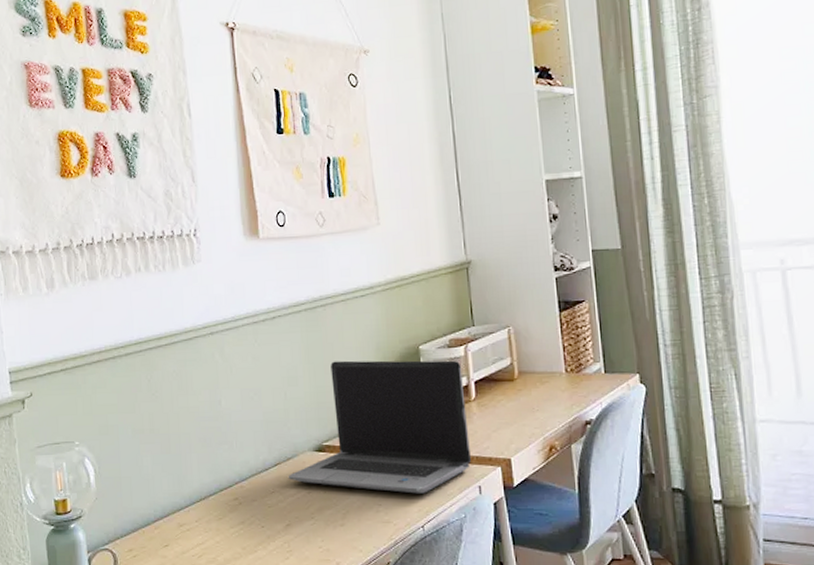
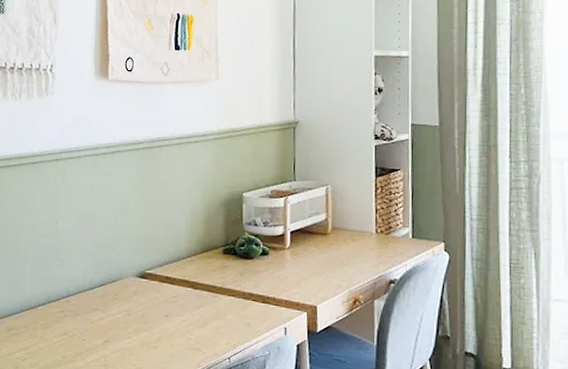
laptop computer: present [288,360,472,494] -> none [111,197,281,328]

